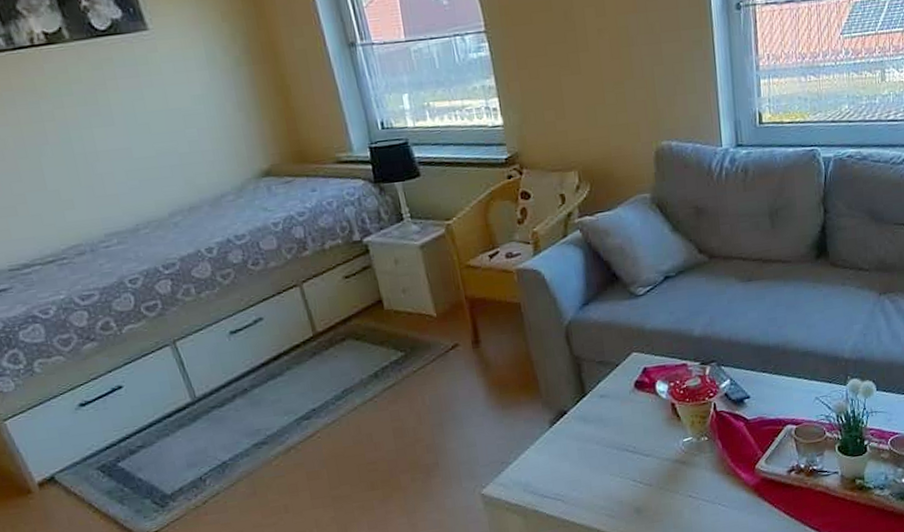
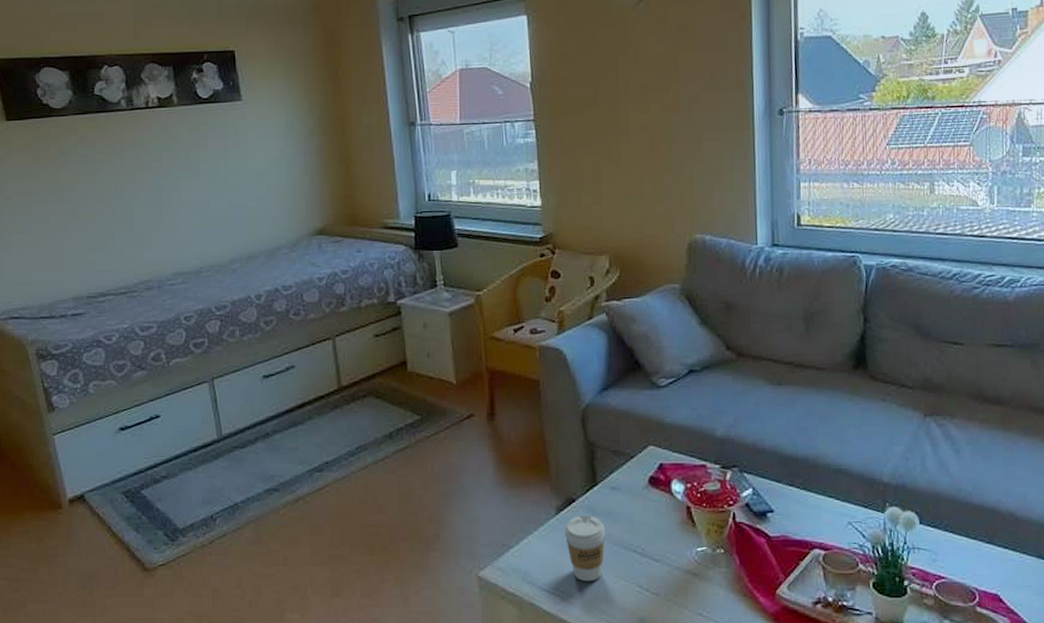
coffee cup: none [559,424,599,484] -> present [564,515,605,582]

